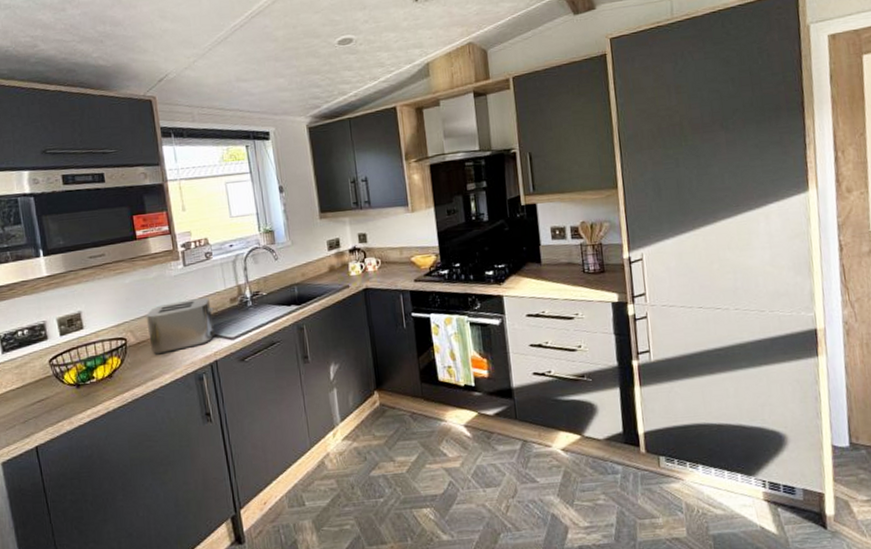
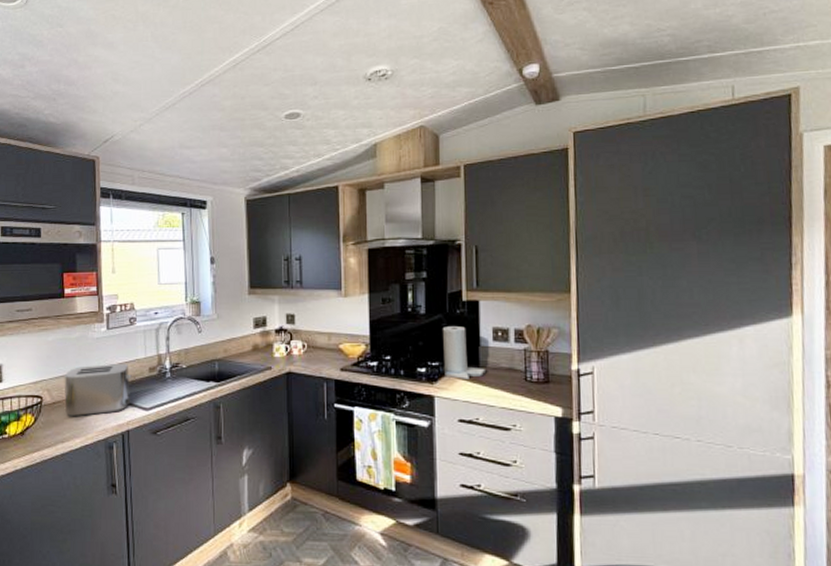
paper towel: none [505,229,548,278] -> present [442,326,487,379]

